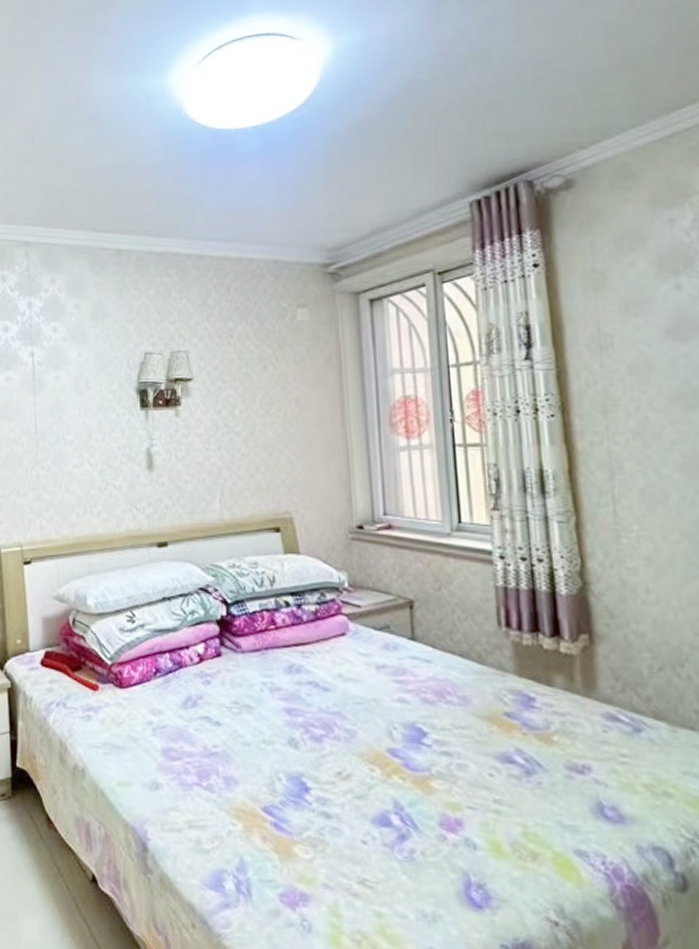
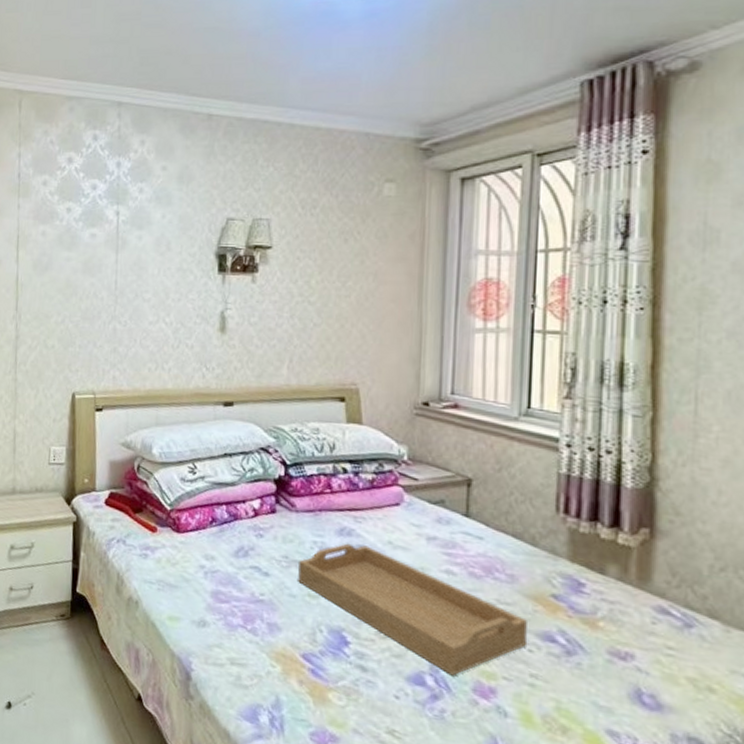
serving tray: none [250,681,488,812] -> present [298,543,528,676]

